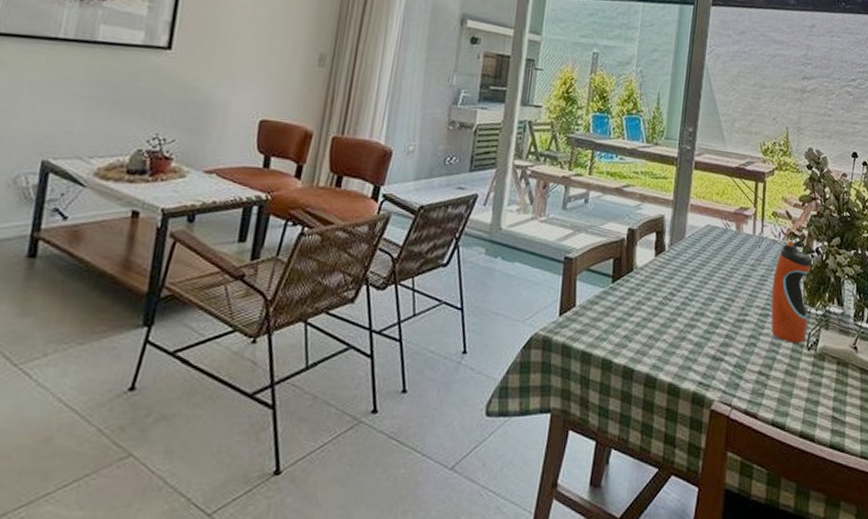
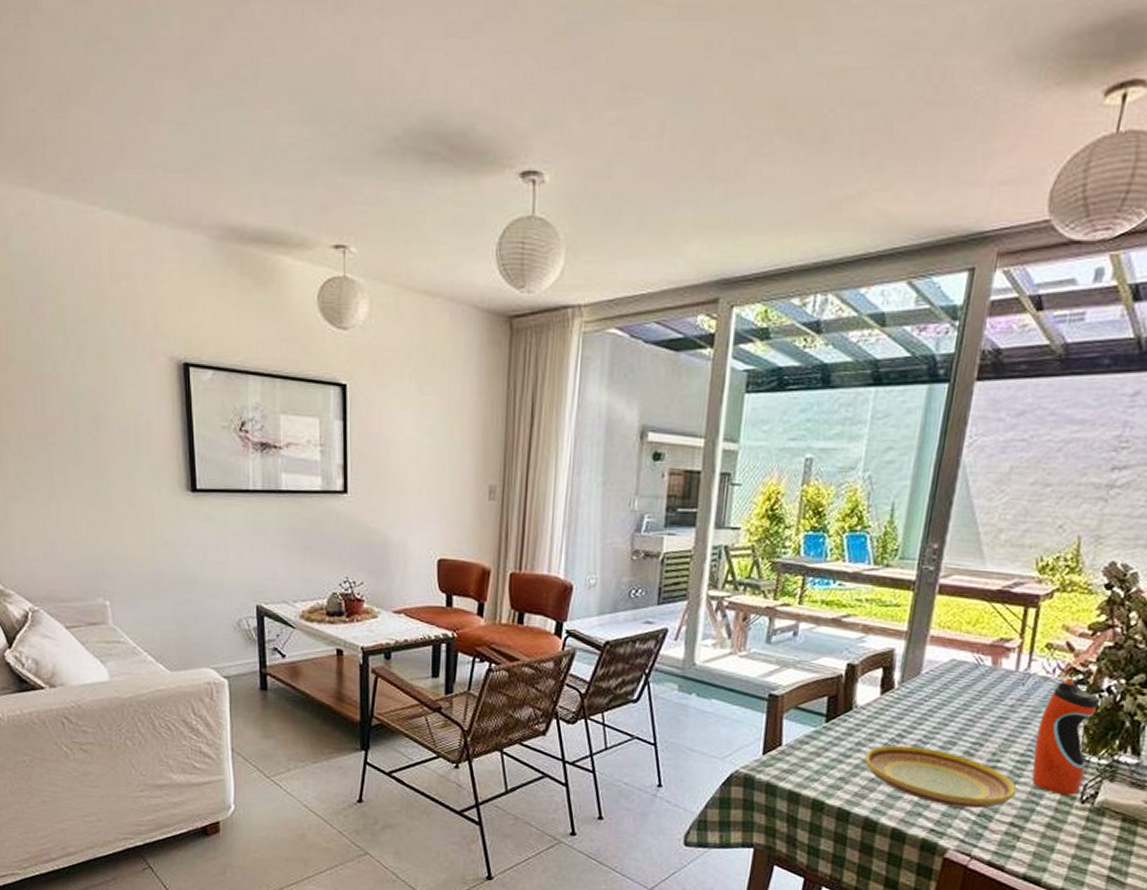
plate: none [644,303,762,360] -> present [864,745,1017,808]

